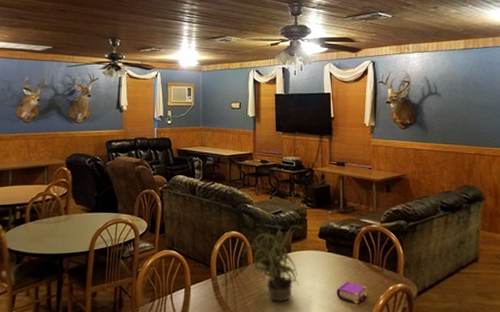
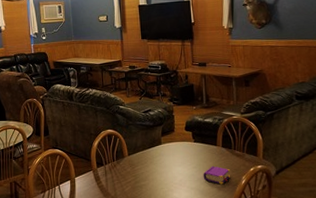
potted plant: present [244,225,303,302] -> none [120,120,171,186]

